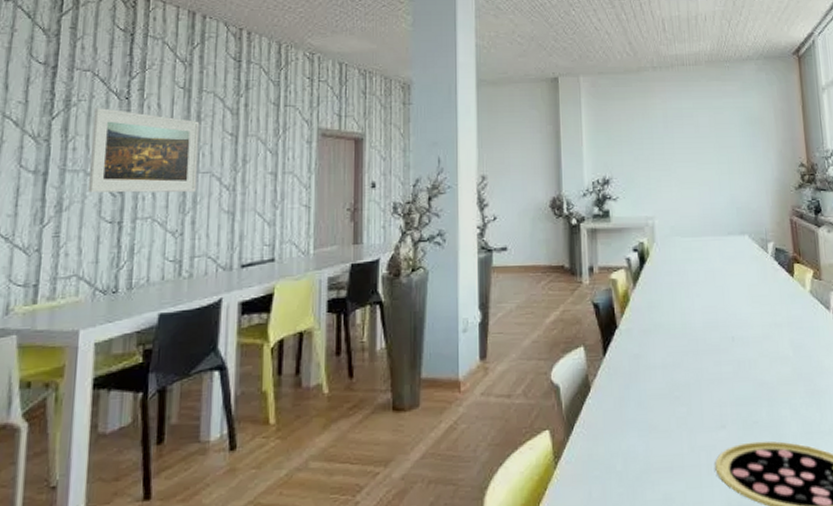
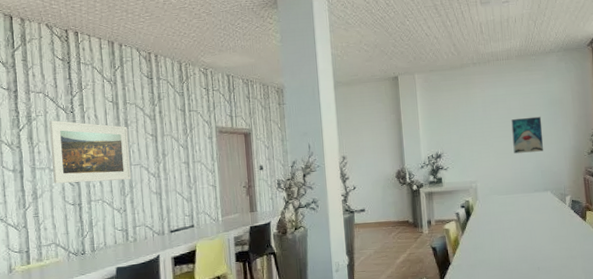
wall art: none [699,138,739,184] -> present [511,116,543,154]

